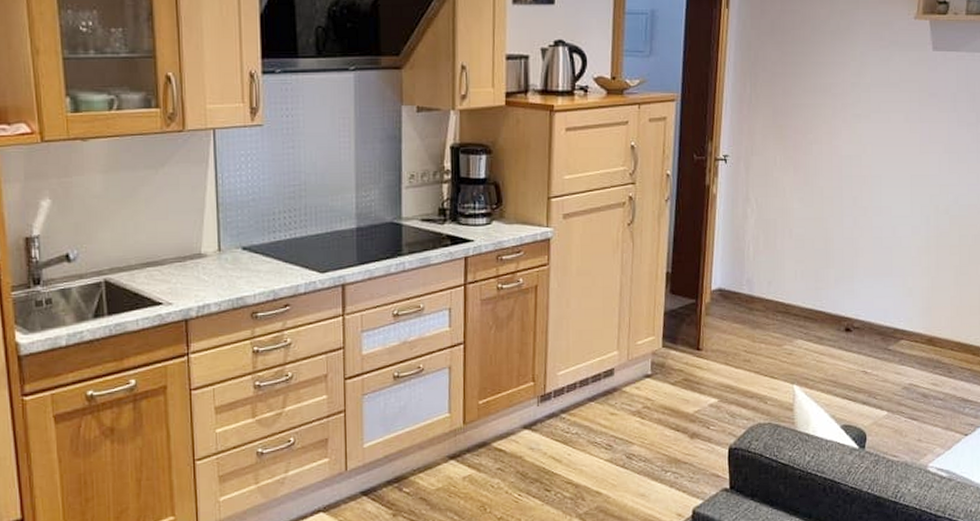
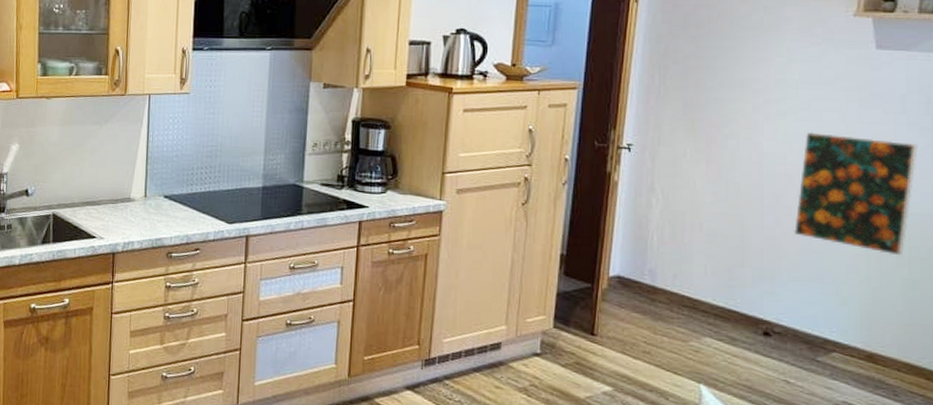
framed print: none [868,133,966,245] -> present [793,131,918,256]

